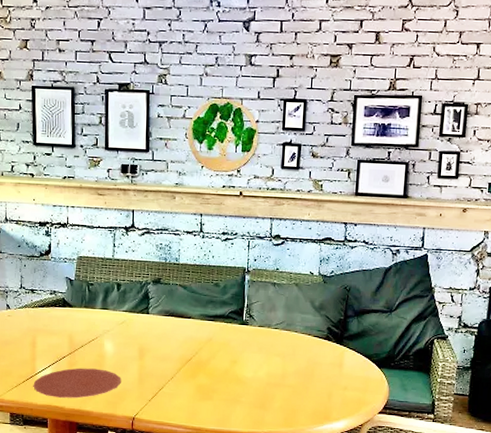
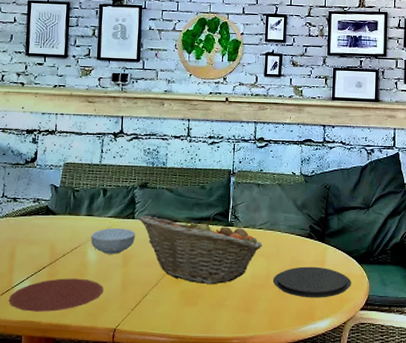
cereal bowl: none [107,321,150,347] -> present [91,227,135,254]
fruit basket: none [153,311,278,381] -> present [138,216,263,285]
plate: none [288,368,370,400] -> present [272,266,351,298]

